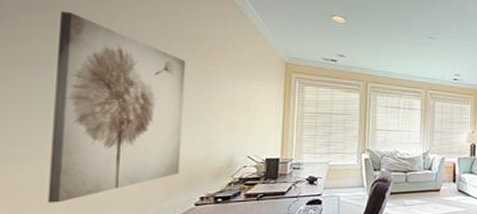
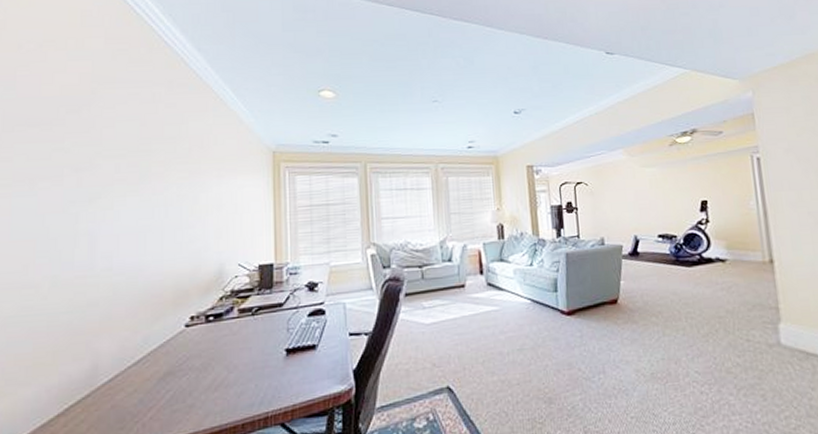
wall art: present [47,10,186,203] -> none [35,124,167,336]

